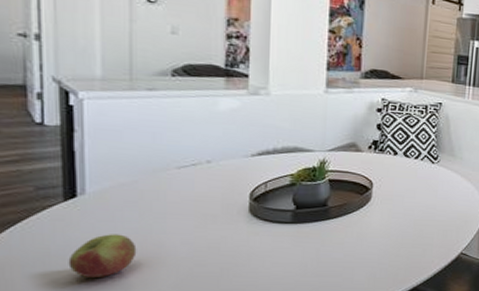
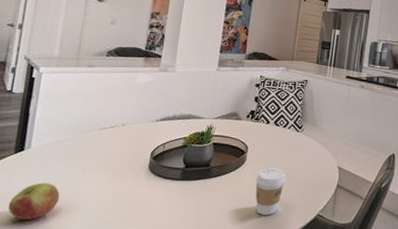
coffee cup: none [385,204,421,257] -> present [255,167,286,216]

